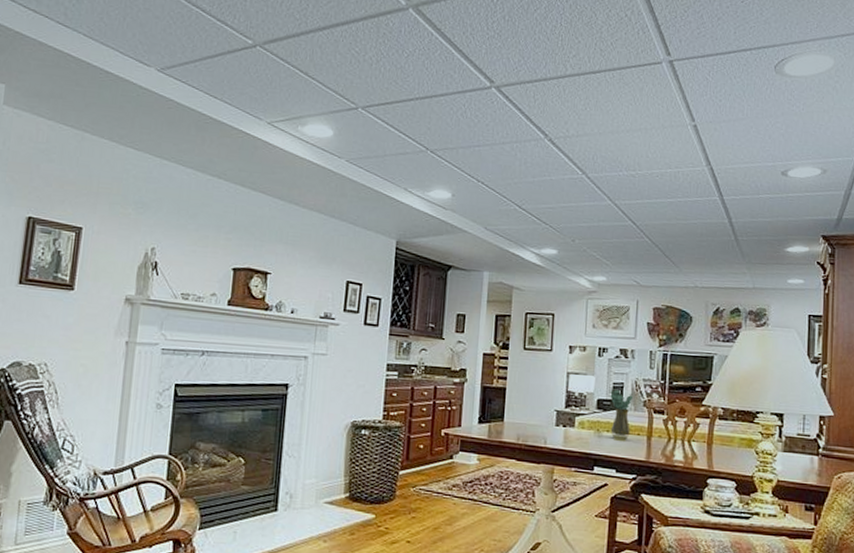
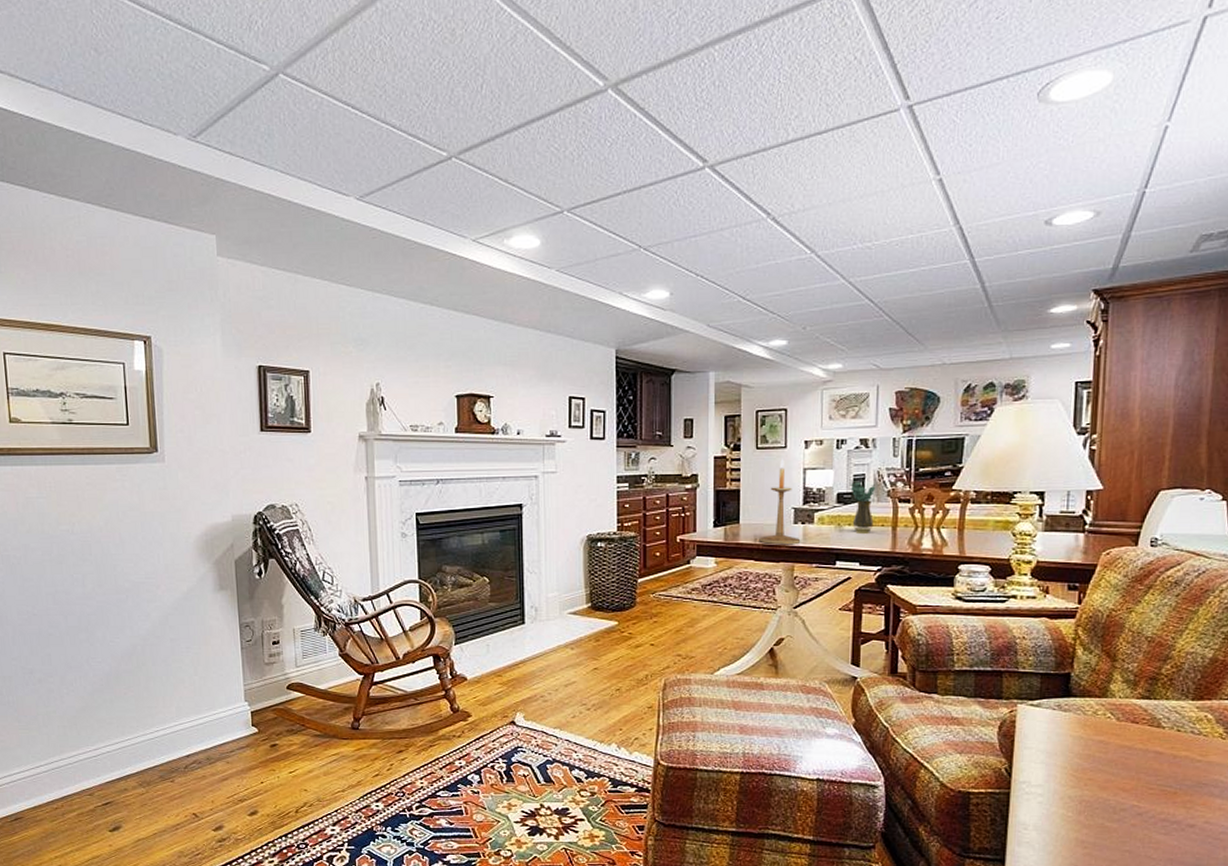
candlestick: none [521,361,562,447] -> present [759,459,801,545]

